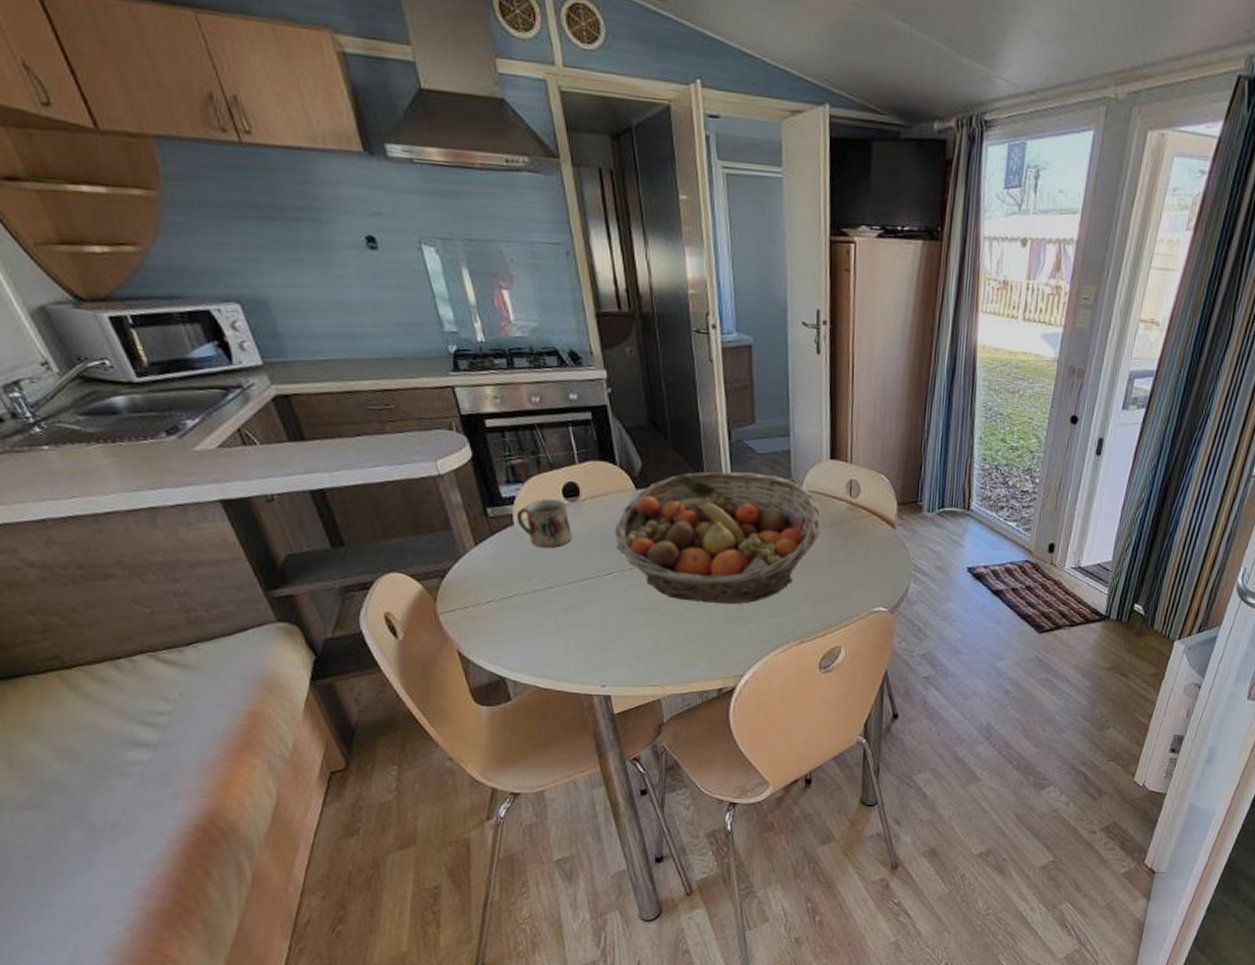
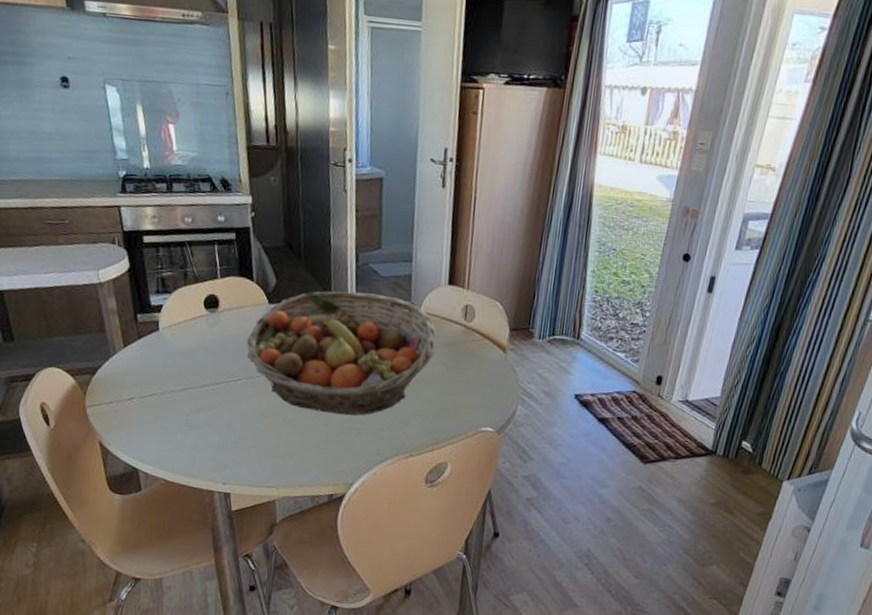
mug: present [517,499,573,548] -> none [162,309,210,353]

